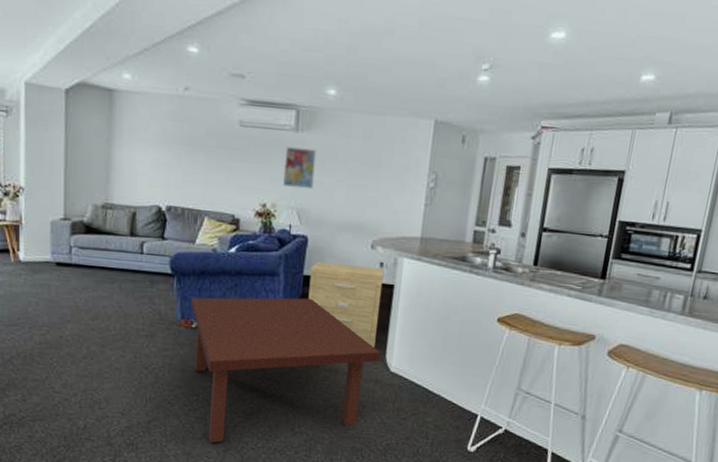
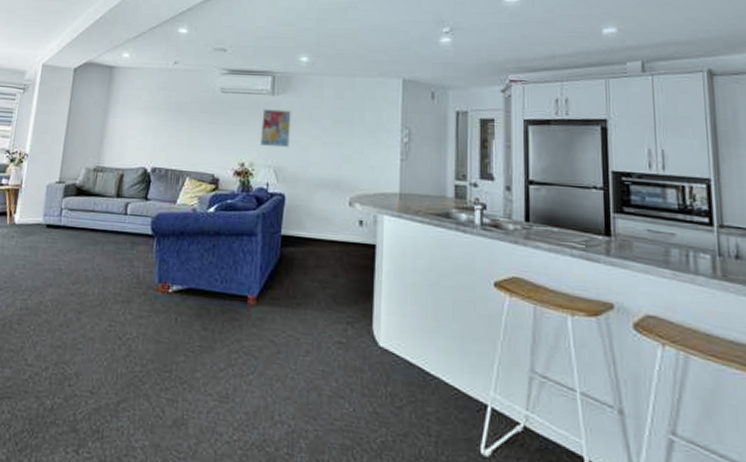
coffee table: present [191,297,381,443] -> none [169,259,367,433]
side table: present [308,261,384,348] -> none [287,219,364,318]

